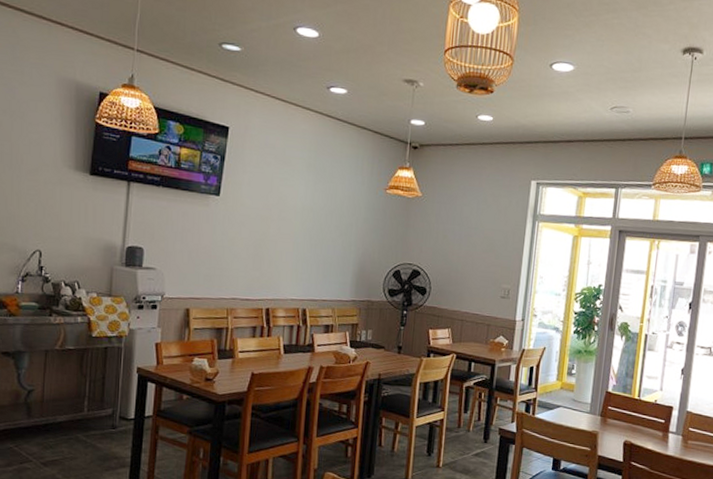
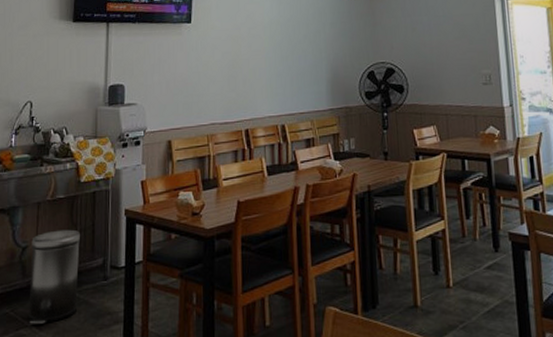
pedal bin: none [33,378,89,461] -> present [29,229,80,324]

